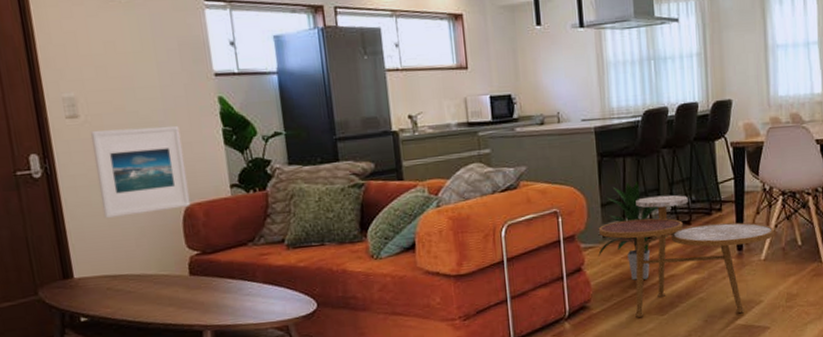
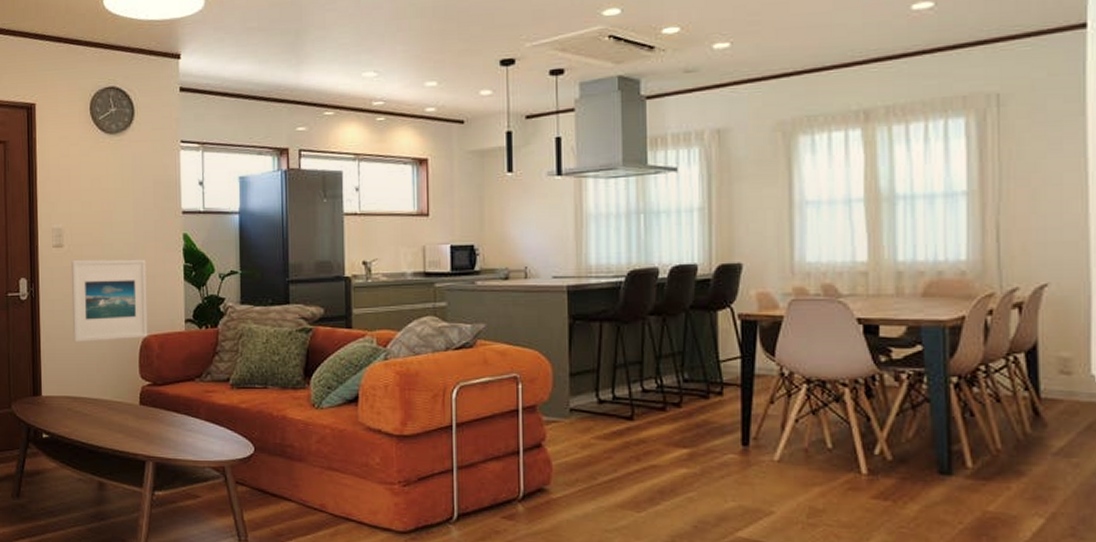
indoor plant: present [597,180,671,281] -> none [562,350,657,466]
side table: present [599,195,775,318] -> none [566,370,795,524]

